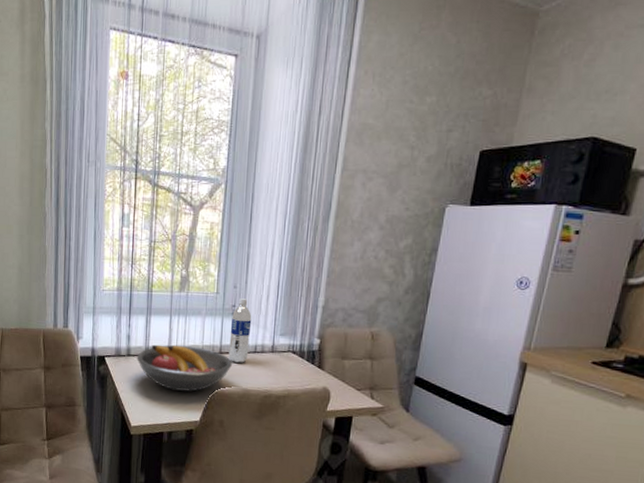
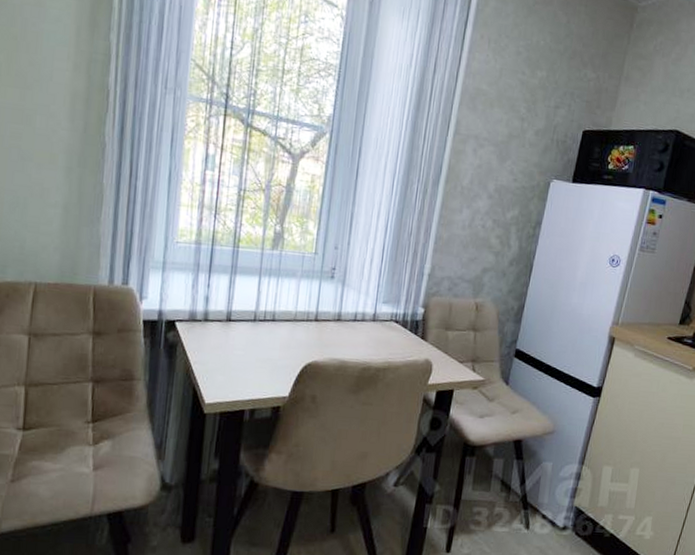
fruit bowl: present [137,344,232,392] -> none [216,308,329,363]
water bottle: present [228,298,252,363] -> none [325,261,353,332]

